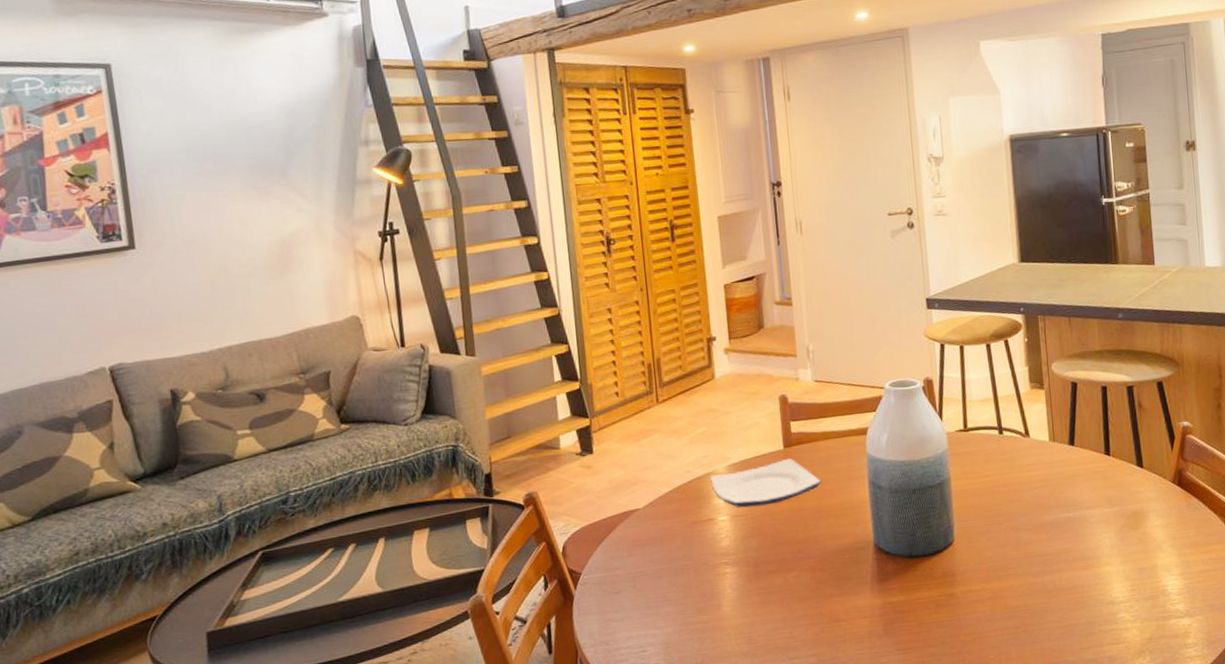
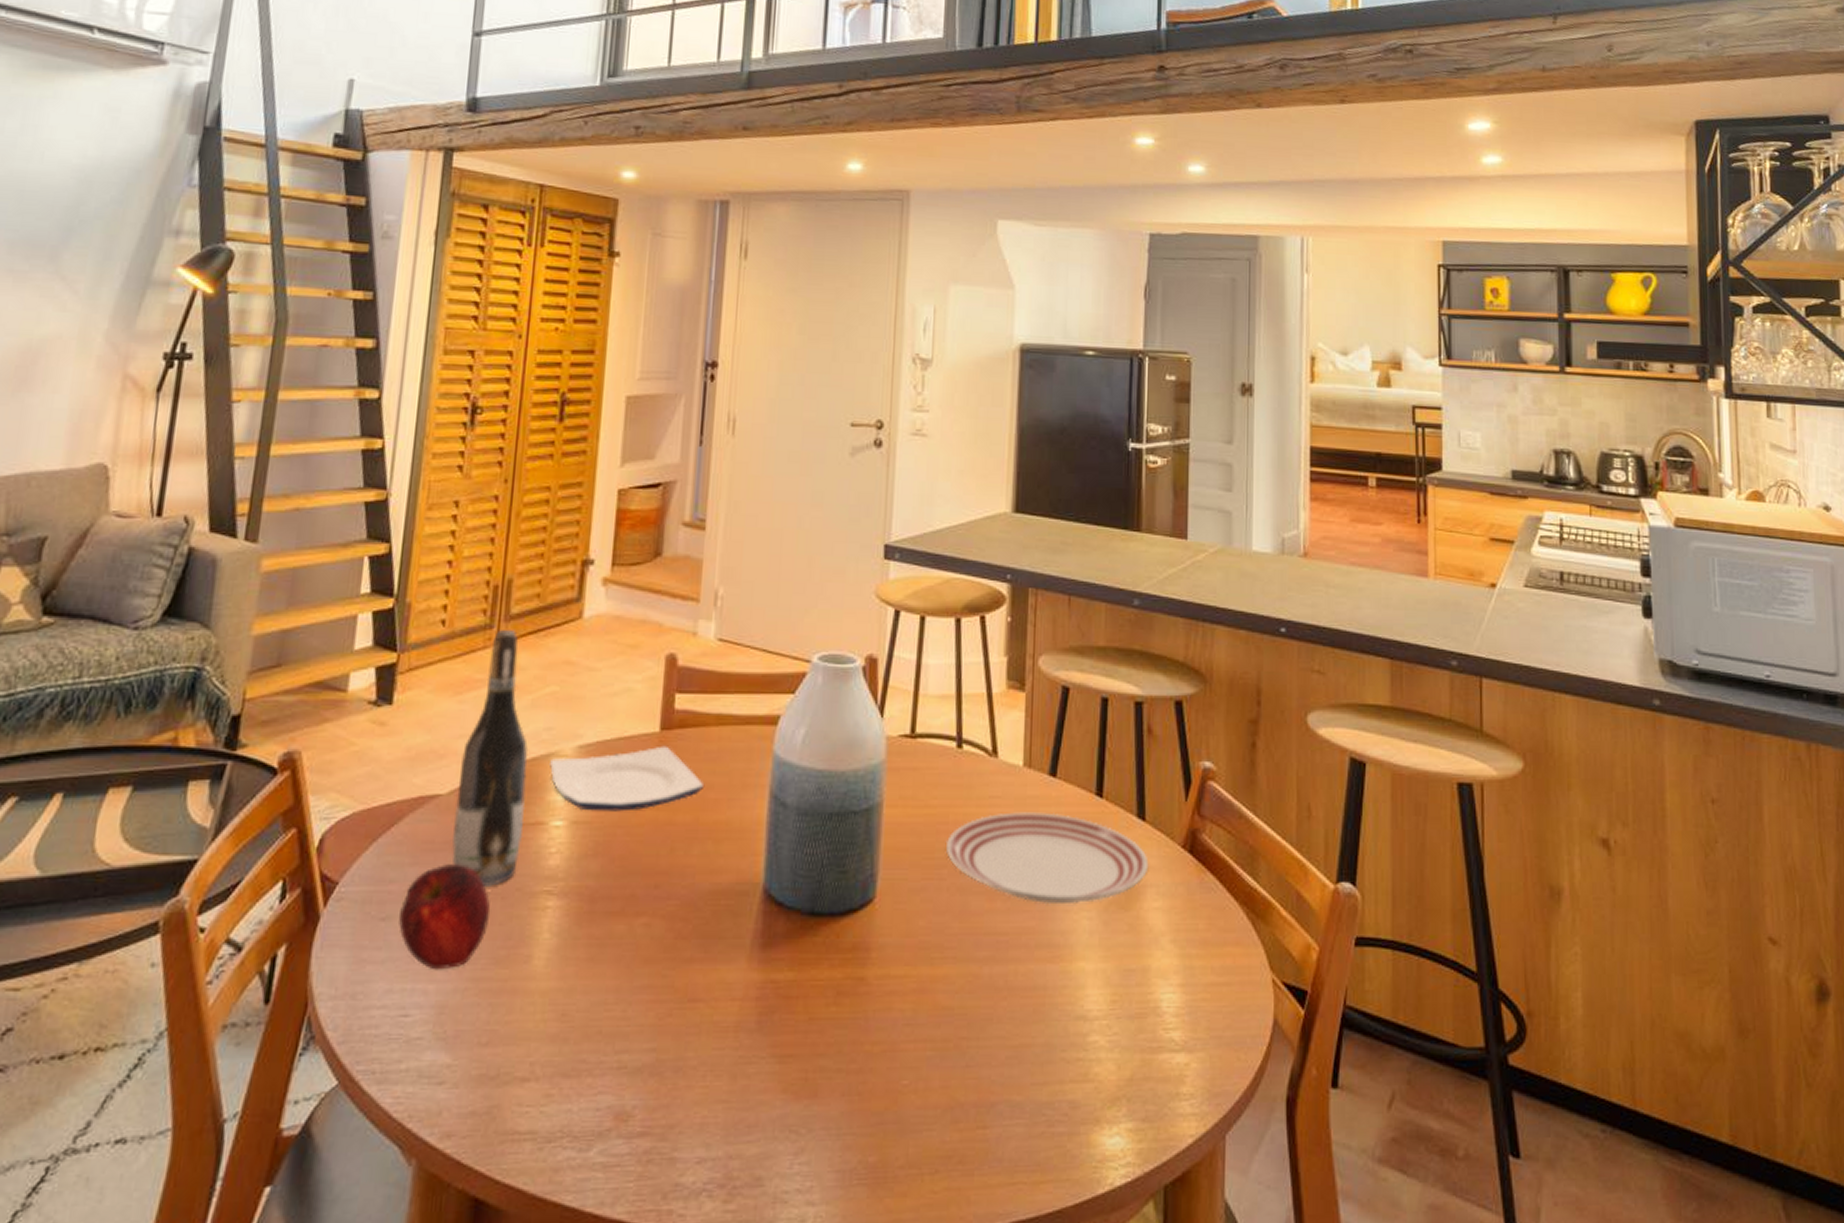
apple: none [626,552,688,621] -> present [397,864,491,970]
wine bottle: none [648,392,701,565] -> present [452,629,528,886]
dinner plate: none [999,470,1149,532] -> present [945,812,1149,905]

